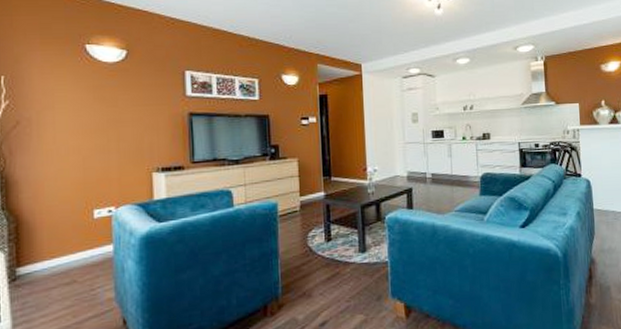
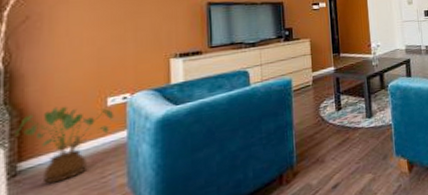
house plant: none [12,215,101,291] -> present [14,106,114,184]

